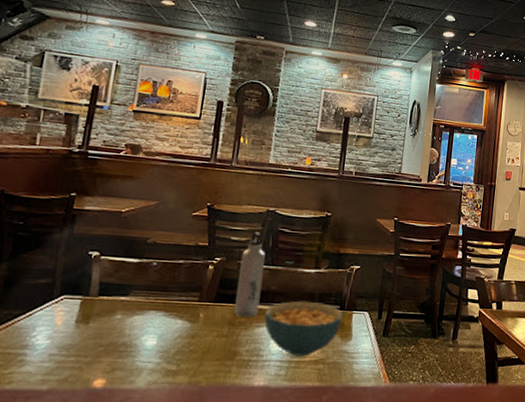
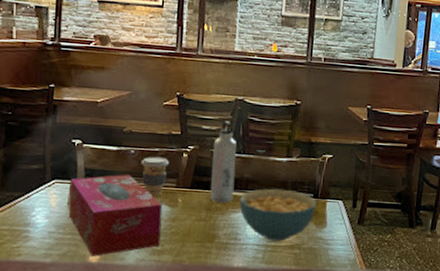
tissue box: none [74,288,183,380] -> present [68,174,163,256]
coffee cup: none [162,268,193,313] -> present [141,156,169,197]

